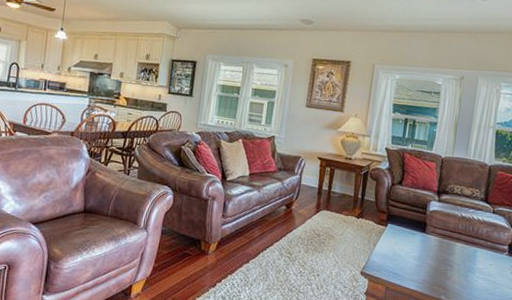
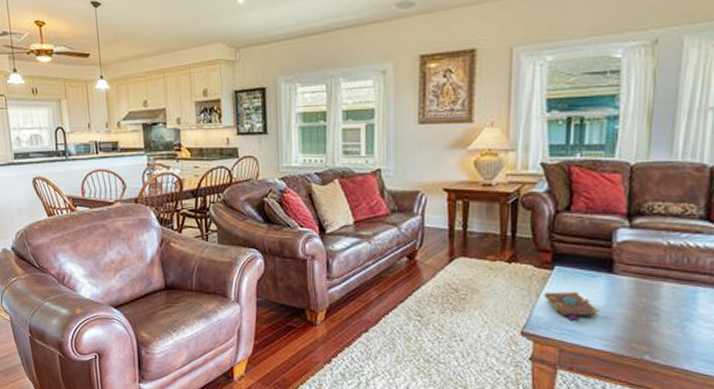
book: none [379,243,415,267] -> present [544,291,600,321]

